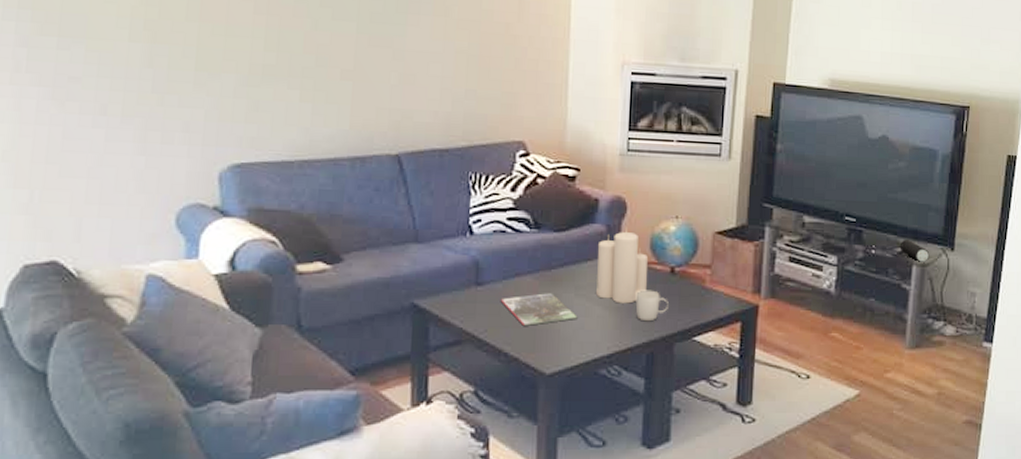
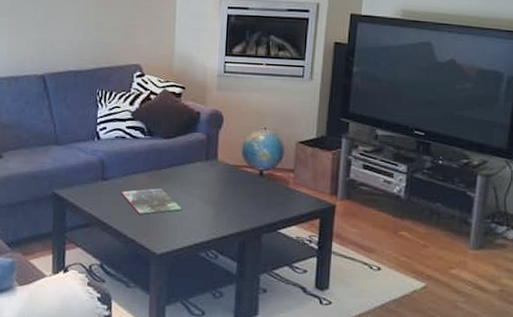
candle: present [596,227,648,304] -> none [198,135,240,200]
mug: present [635,290,669,322] -> none [230,188,258,215]
speaker: present [899,240,930,262] -> none [465,152,494,173]

